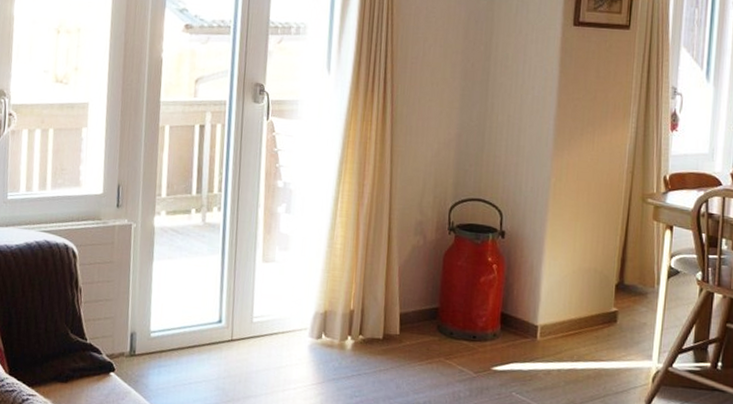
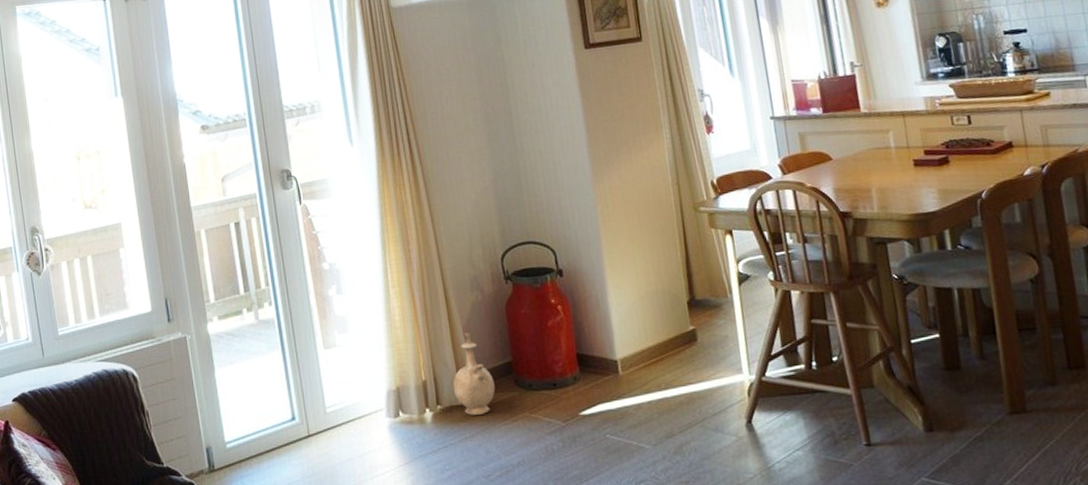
vase: none [377,273,418,352] -> present [453,333,496,415]

